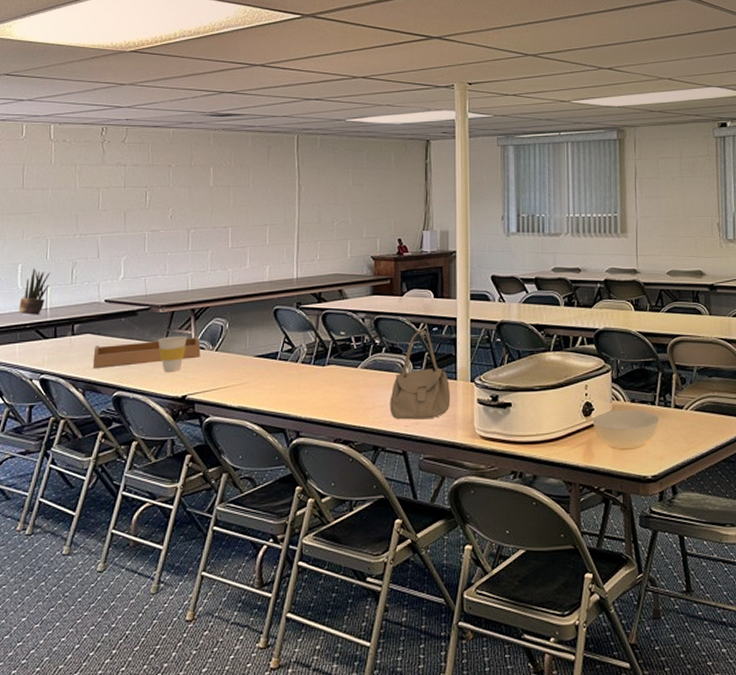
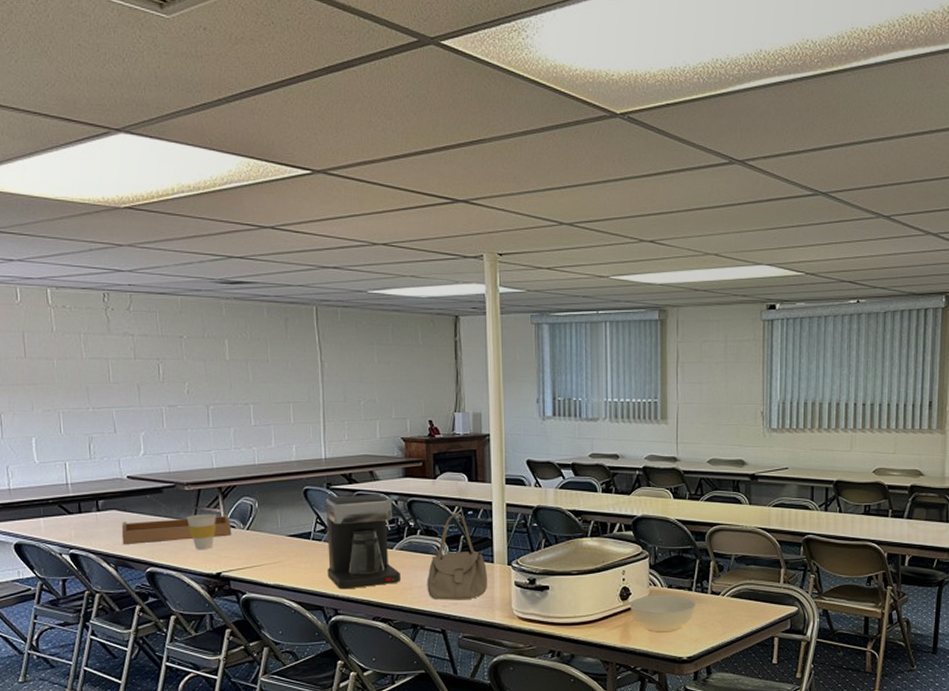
potted plant: present [18,268,50,315] -> none [38,442,67,490]
coffee maker: none [291,312,364,411] -> present [325,494,400,590]

